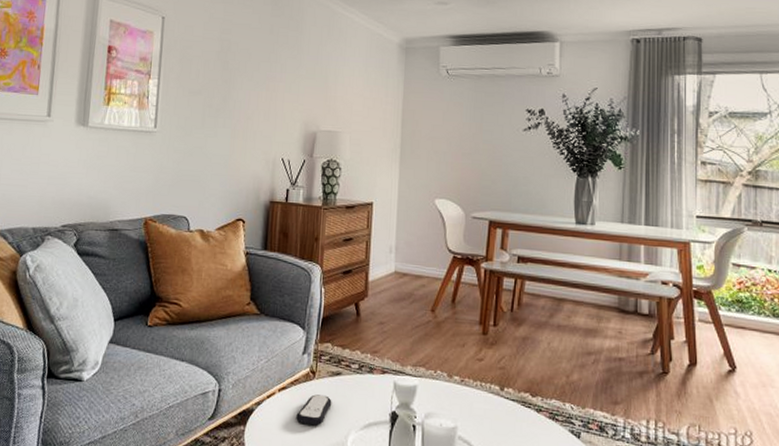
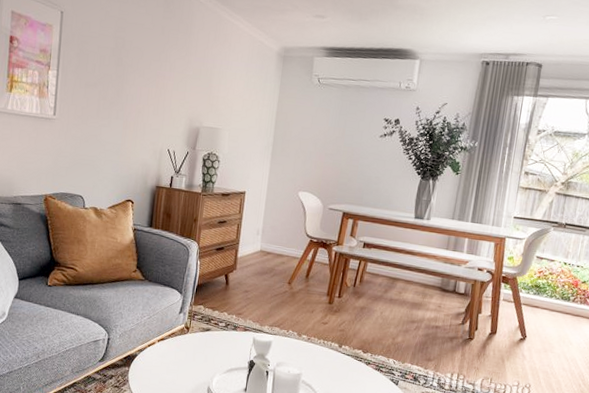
remote control: present [296,394,332,426] -> none [171,345,202,369]

